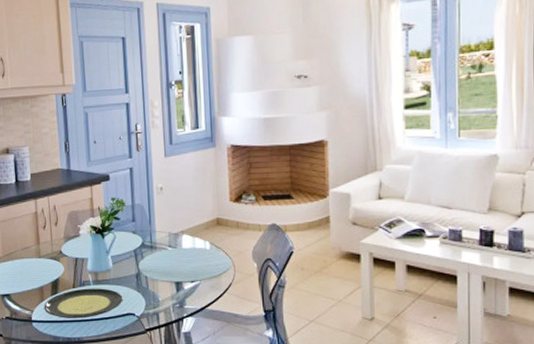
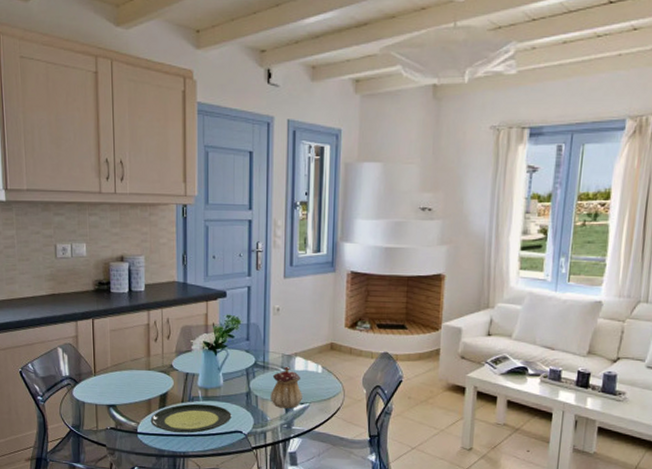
teapot: none [160,245,193,288] -> present [271,366,302,409]

